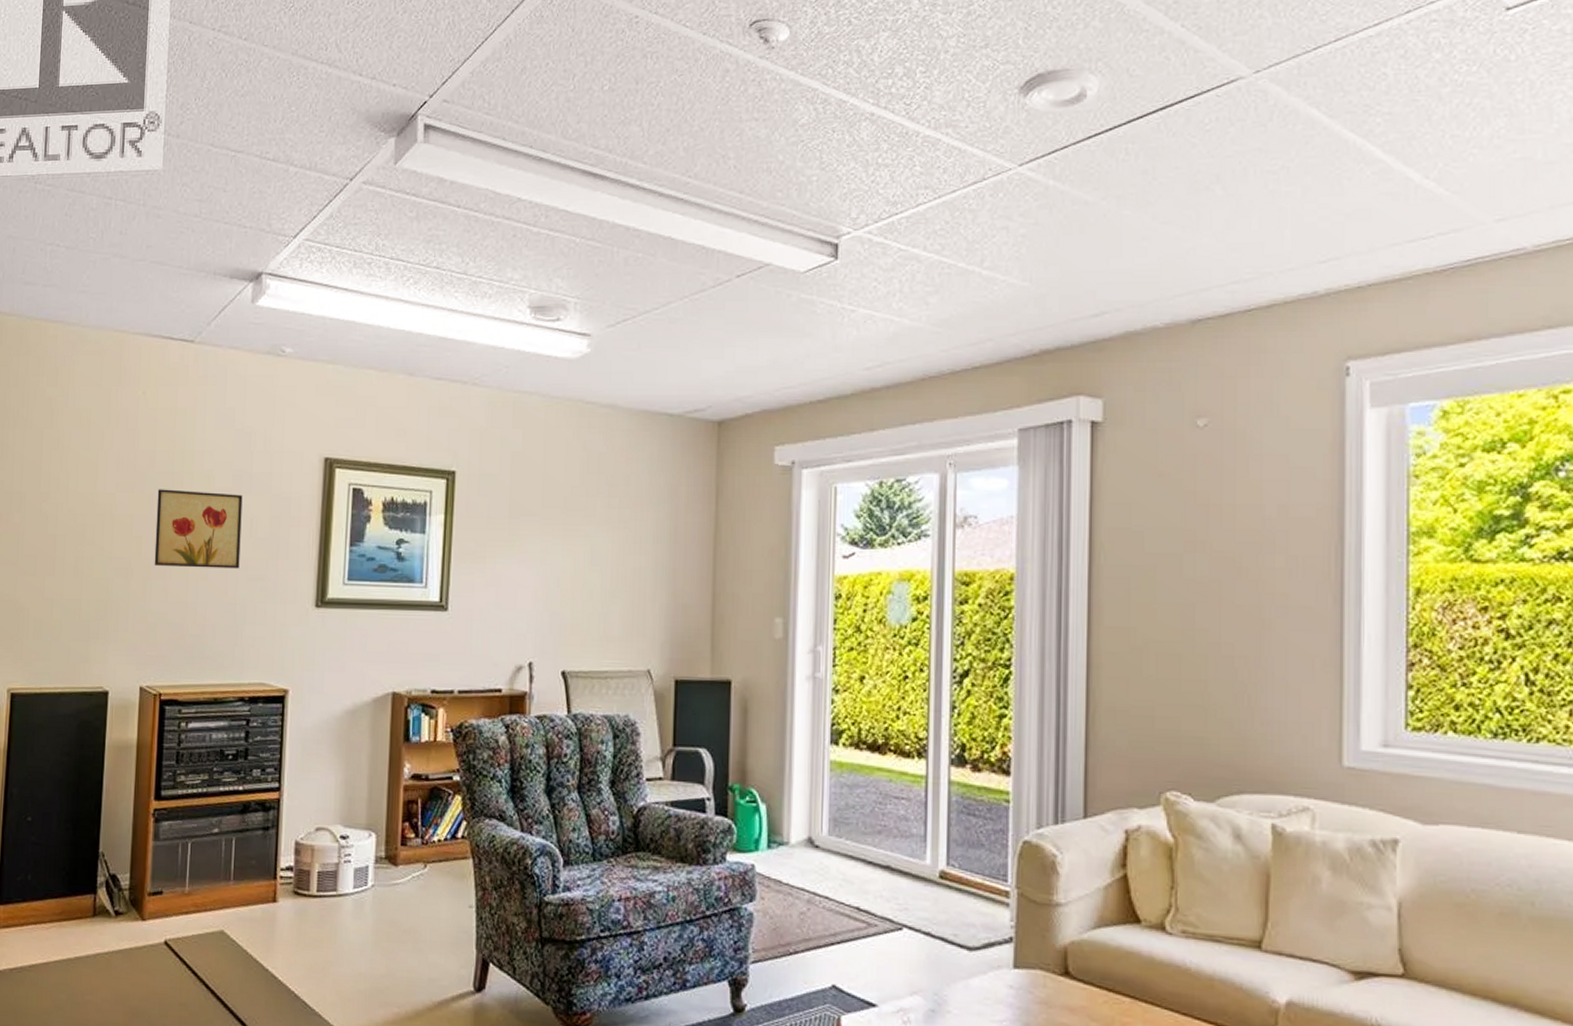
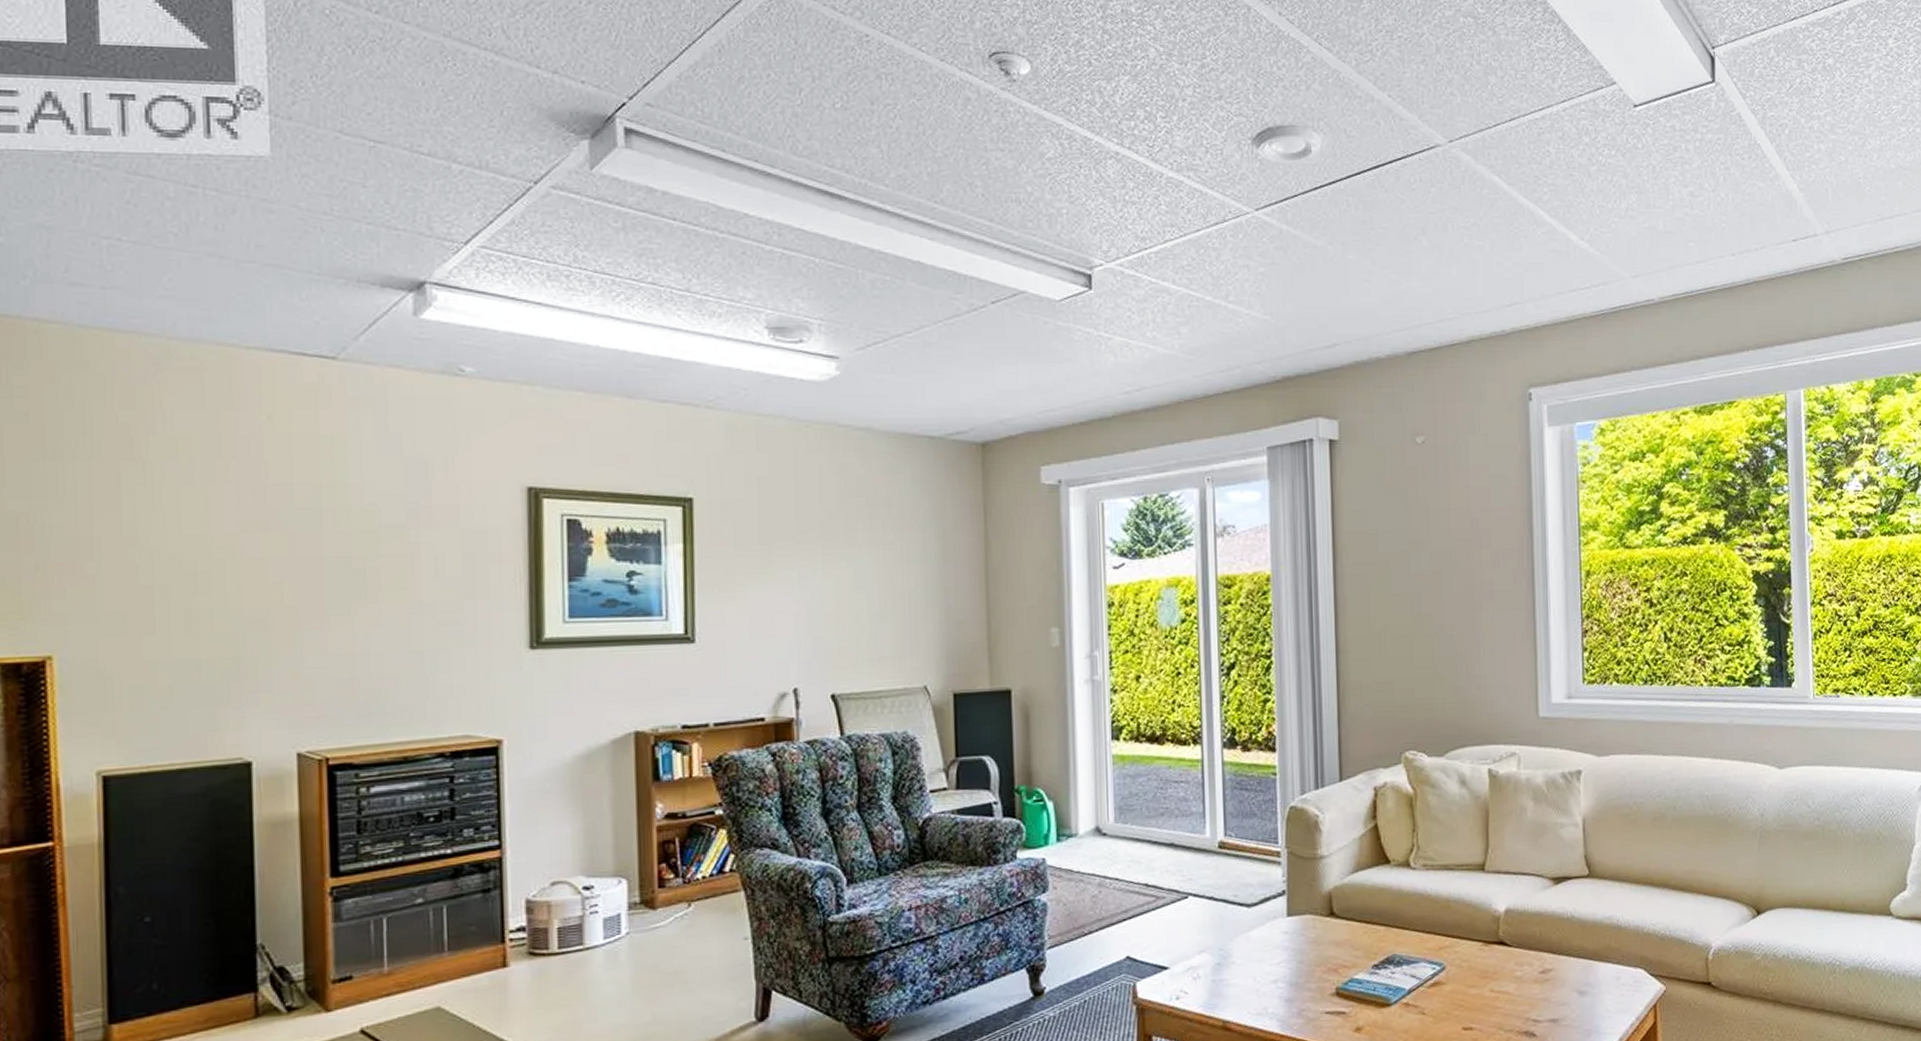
wall art: present [154,489,243,569] -> none [300,527,425,615]

